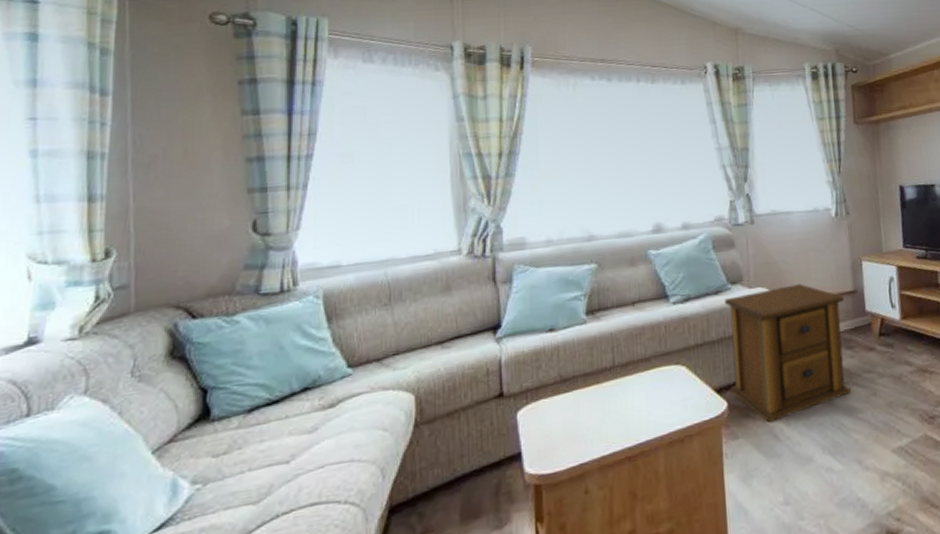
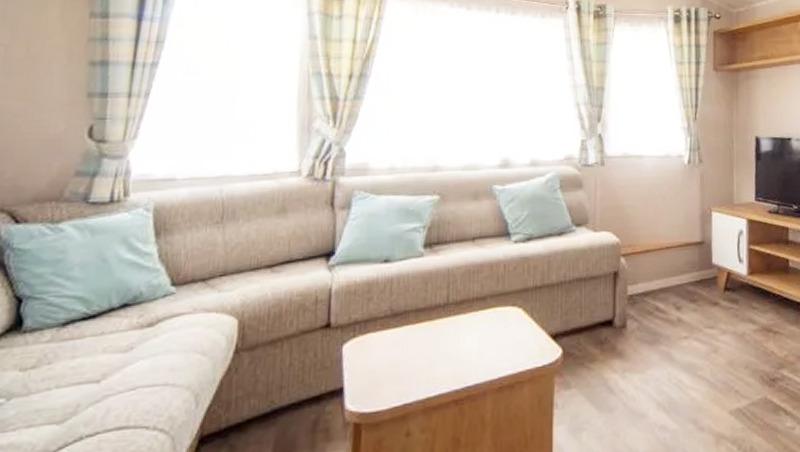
side table: present [725,284,851,423] -> none [566,231,691,375]

